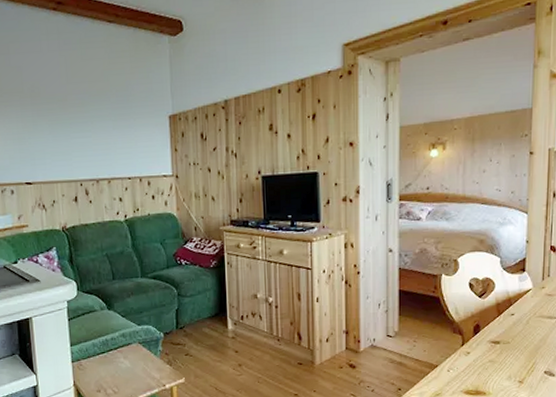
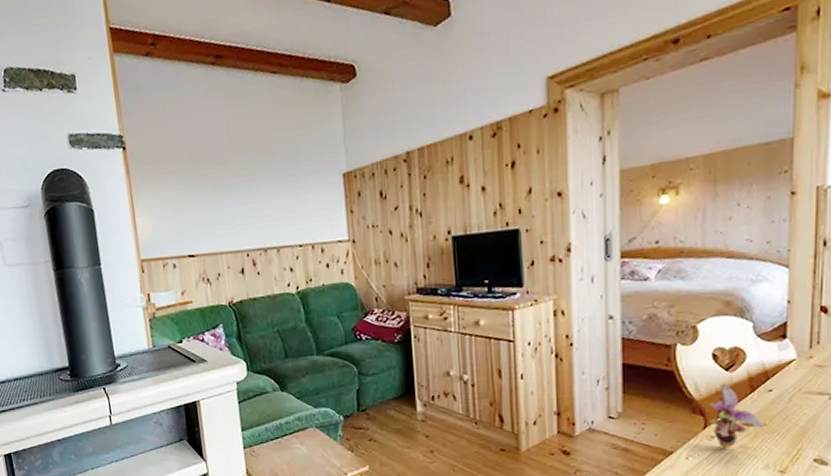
flower: none [465,308,507,363] -> present [707,384,763,449]

